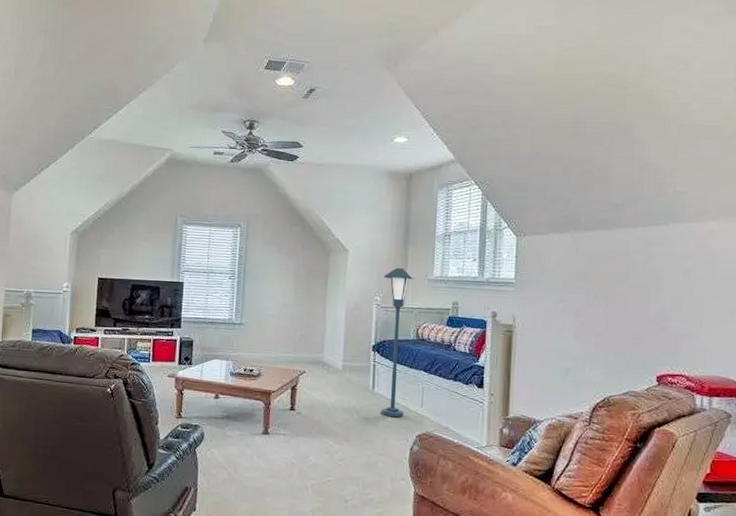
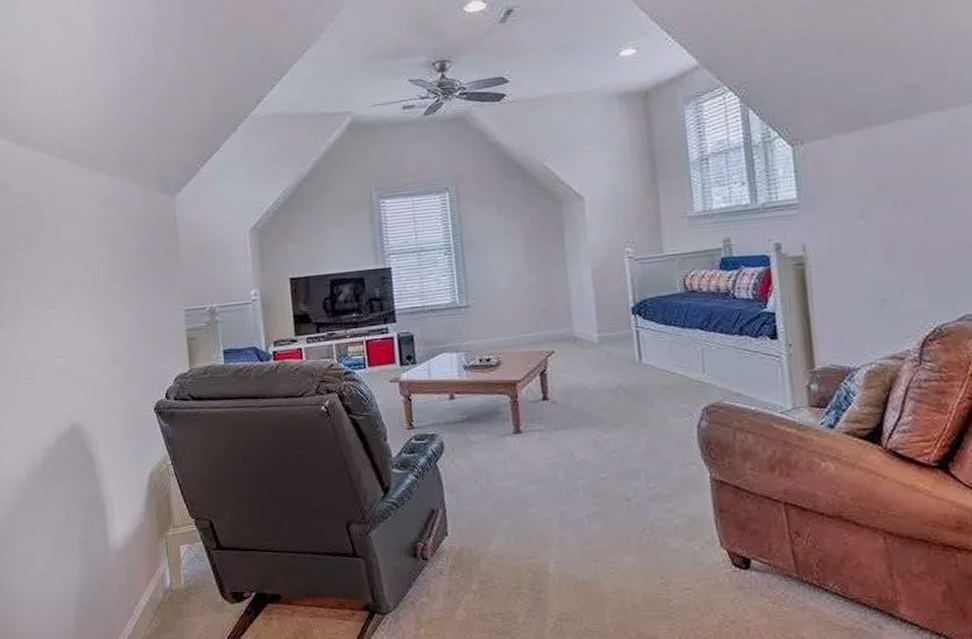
floor lamp: present [381,267,415,418] -> none [632,208,684,391]

